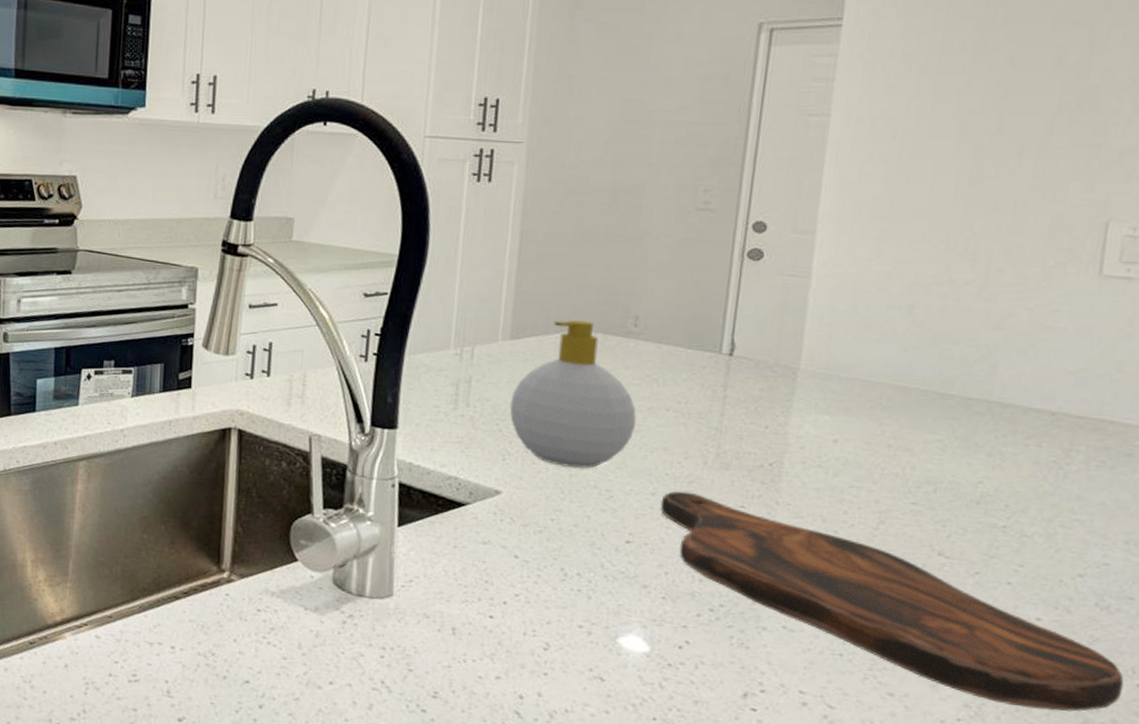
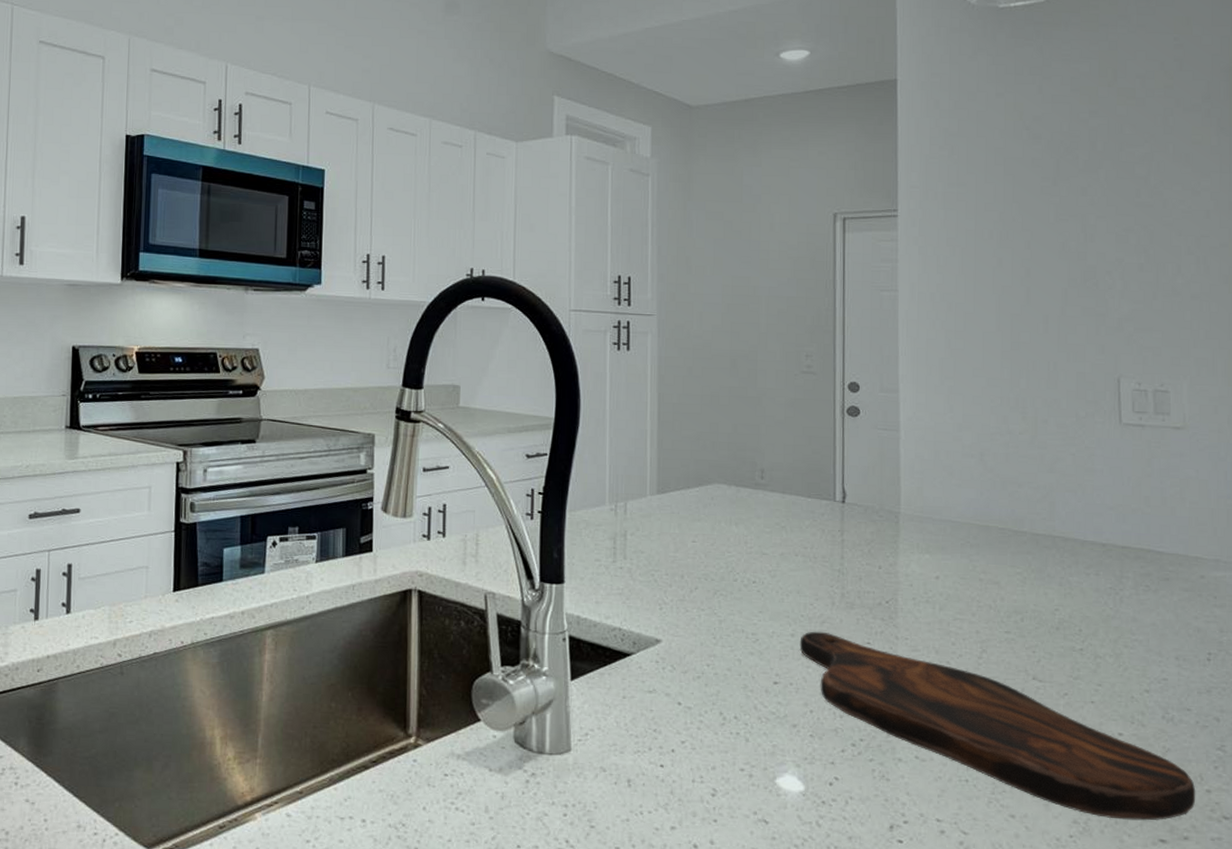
soap bottle: present [510,320,637,469] -> none [662,475,772,614]

